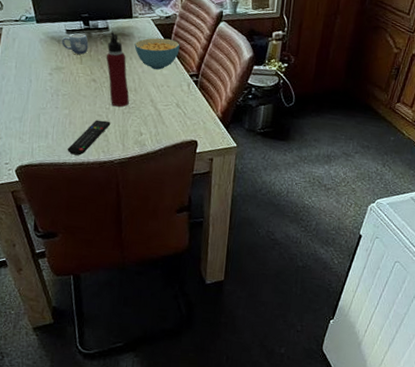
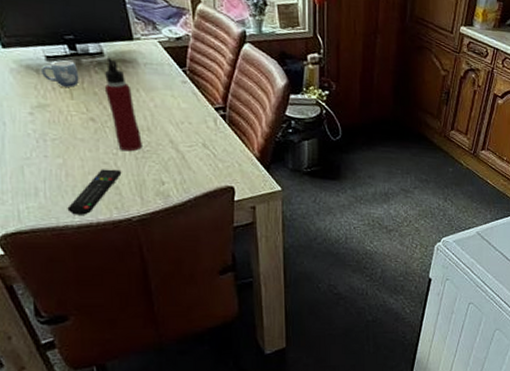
cereal bowl: present [134,37,180,70] -> none [140,63,198,103]

